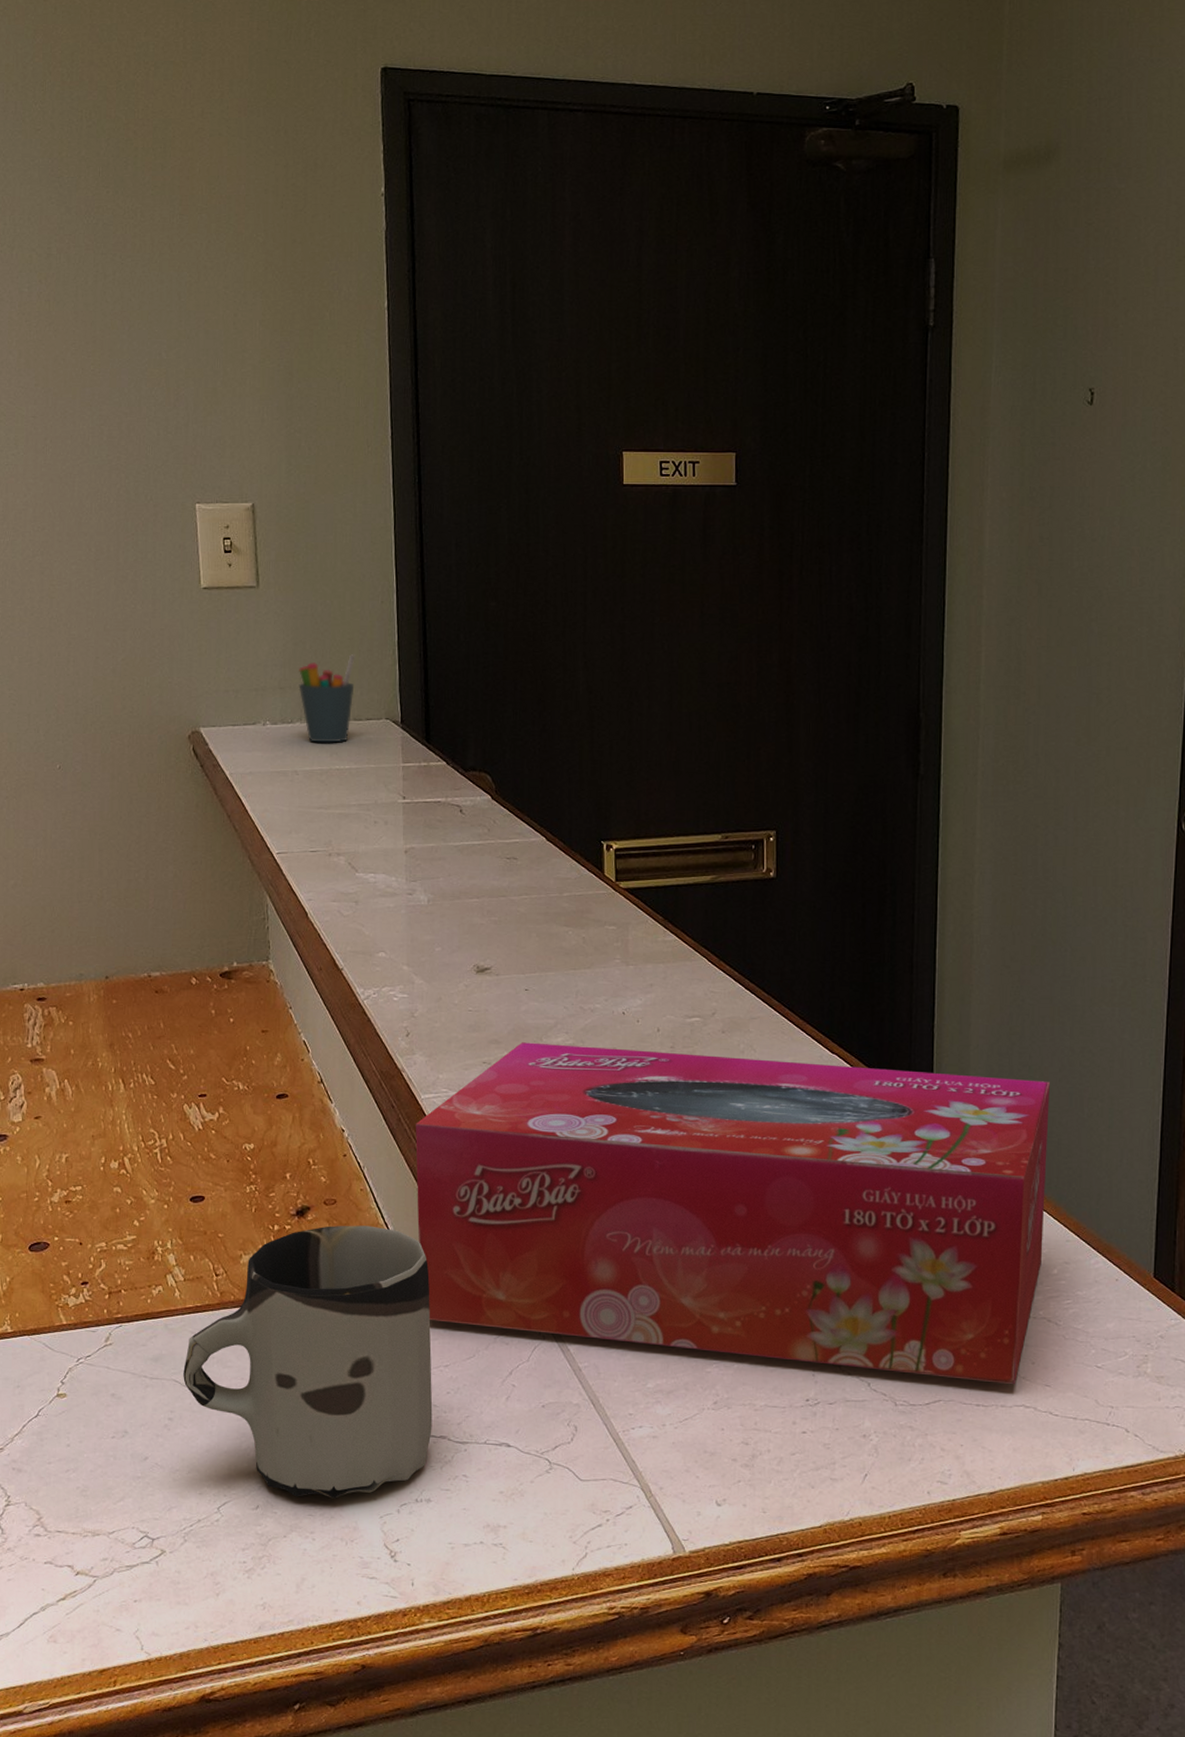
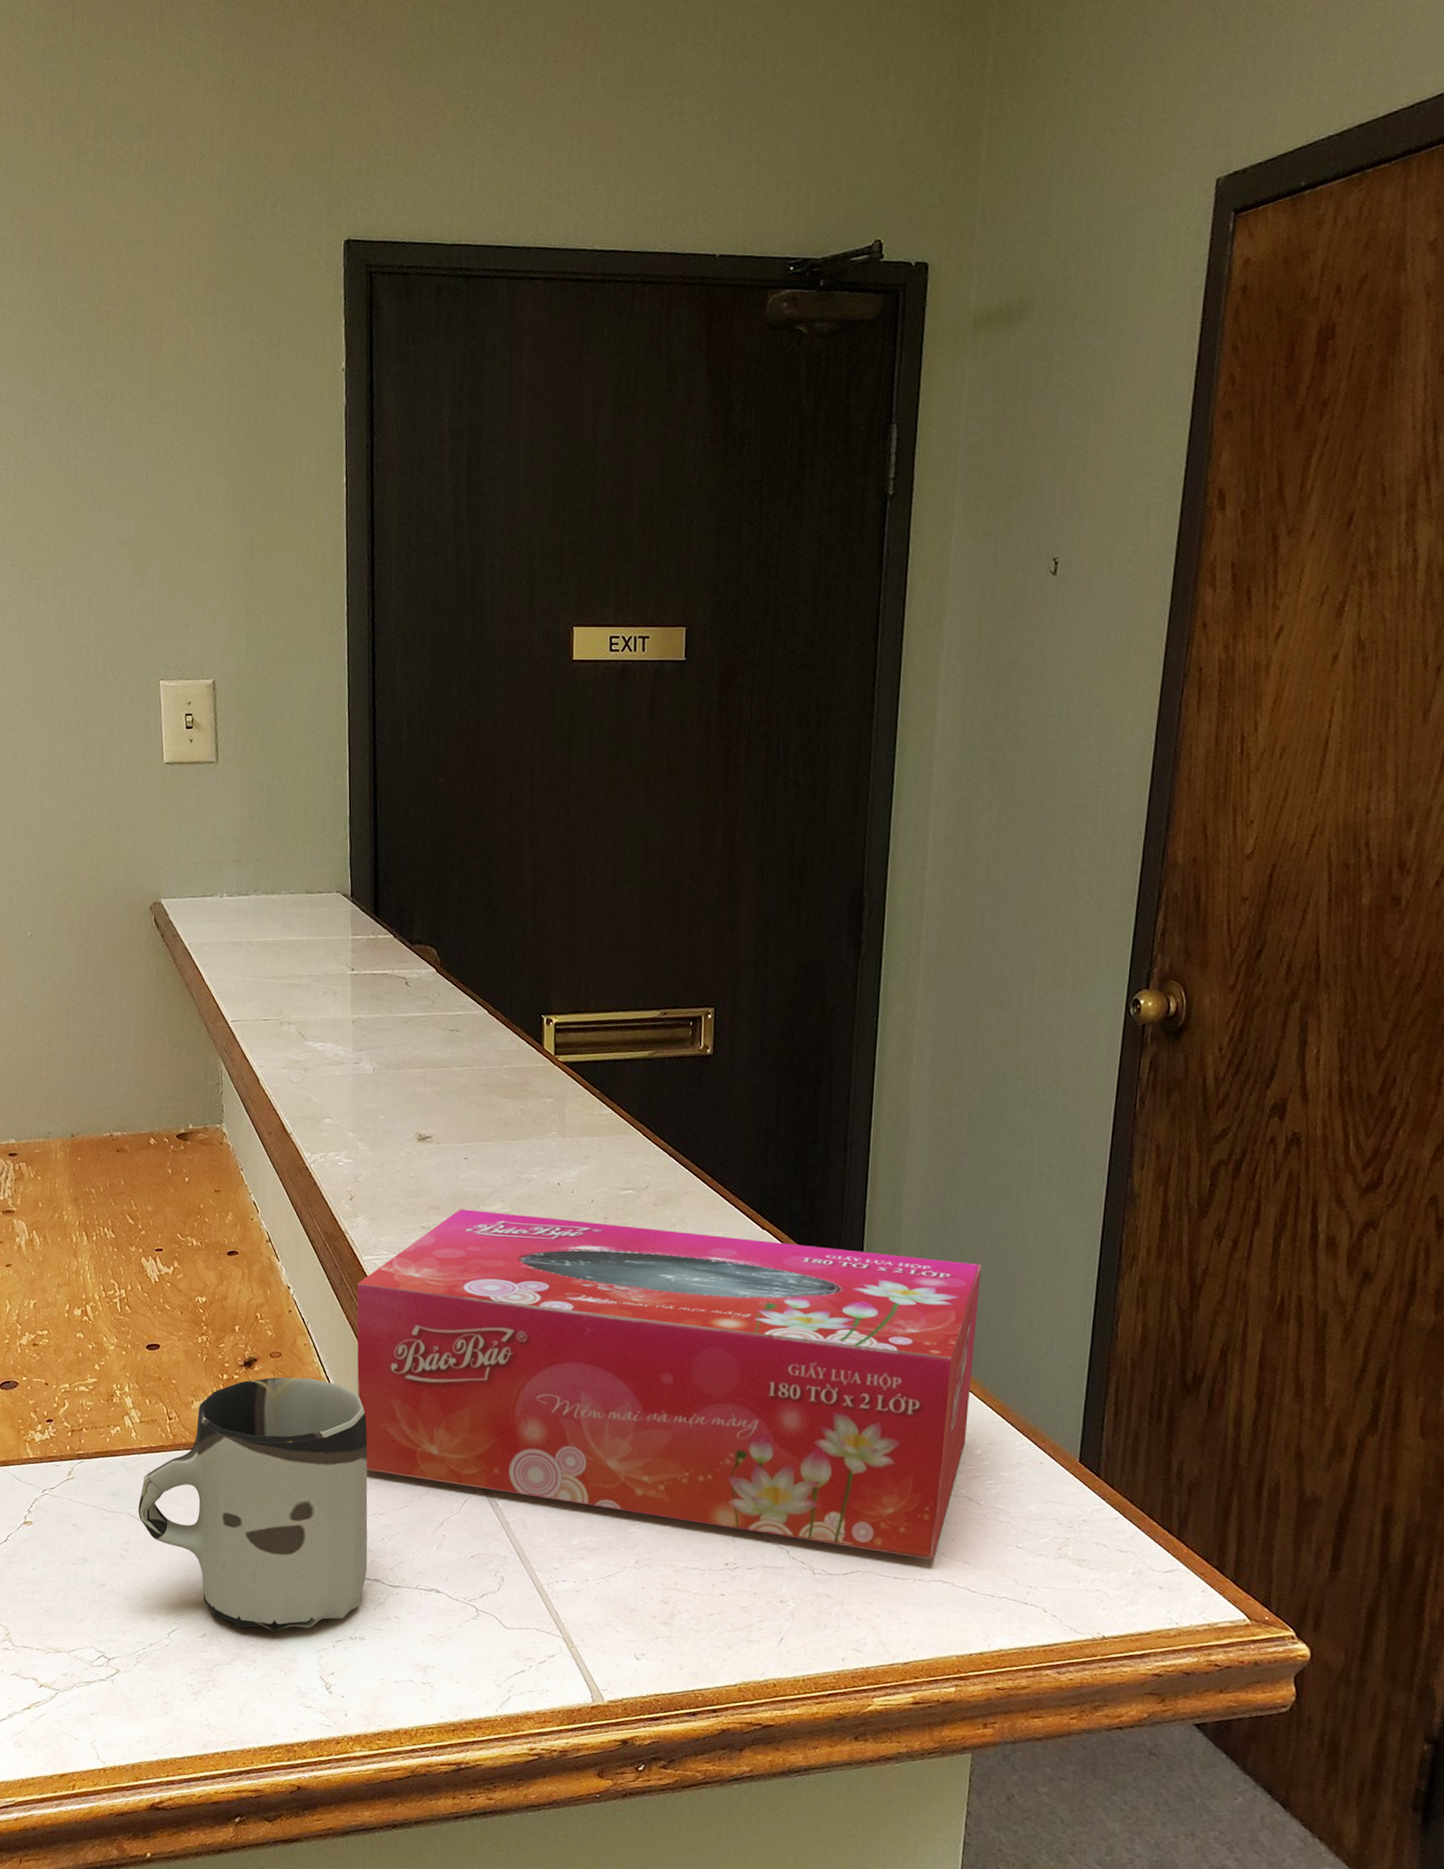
pen holder: present [298,654,355,743] -> none [254,829,309,915]

